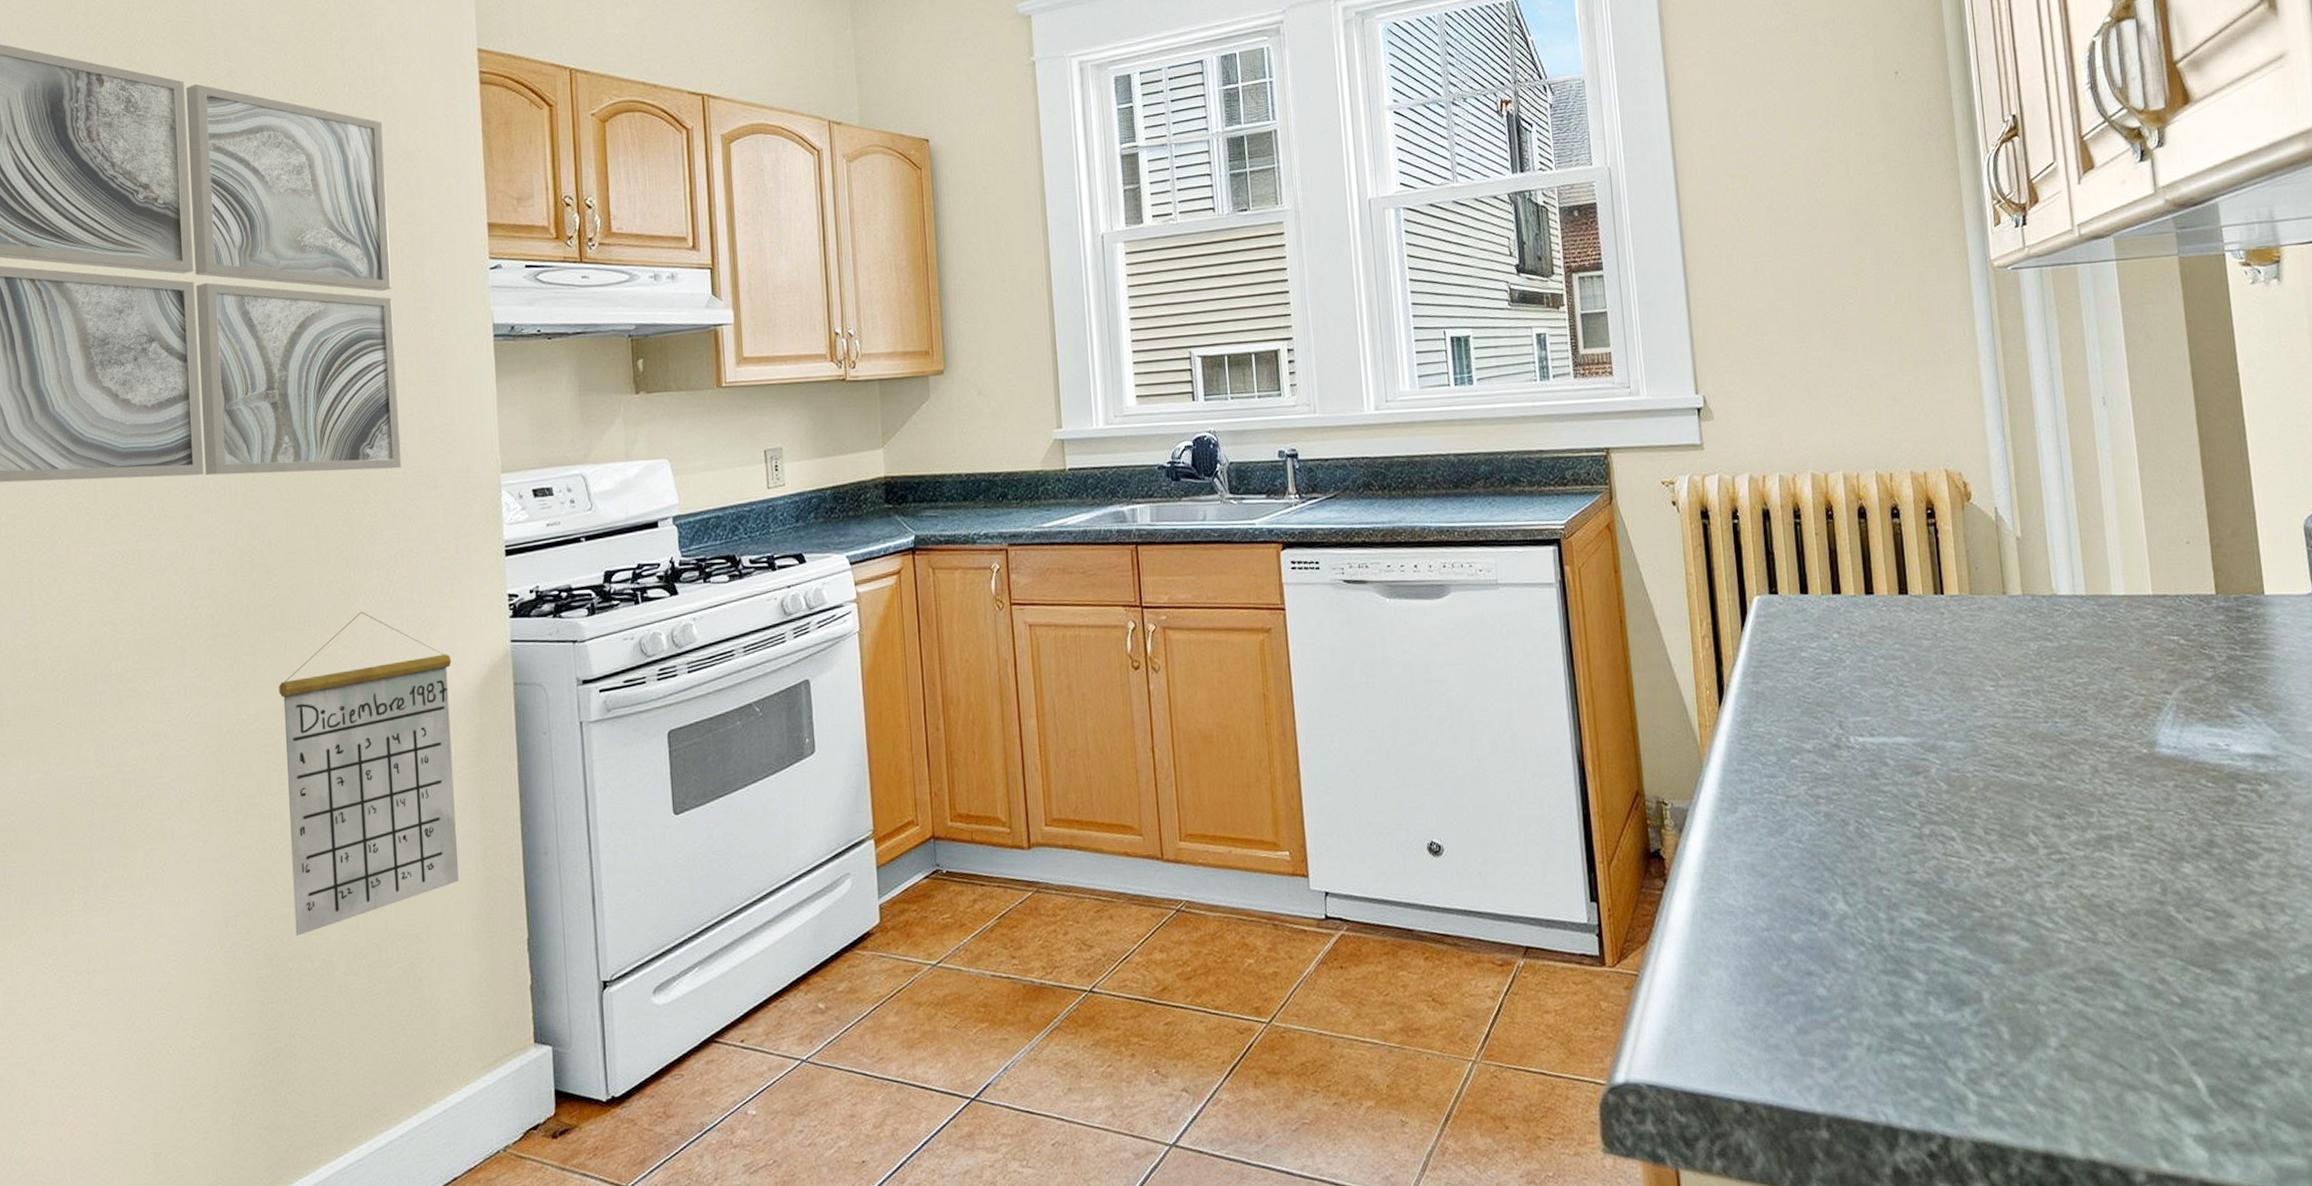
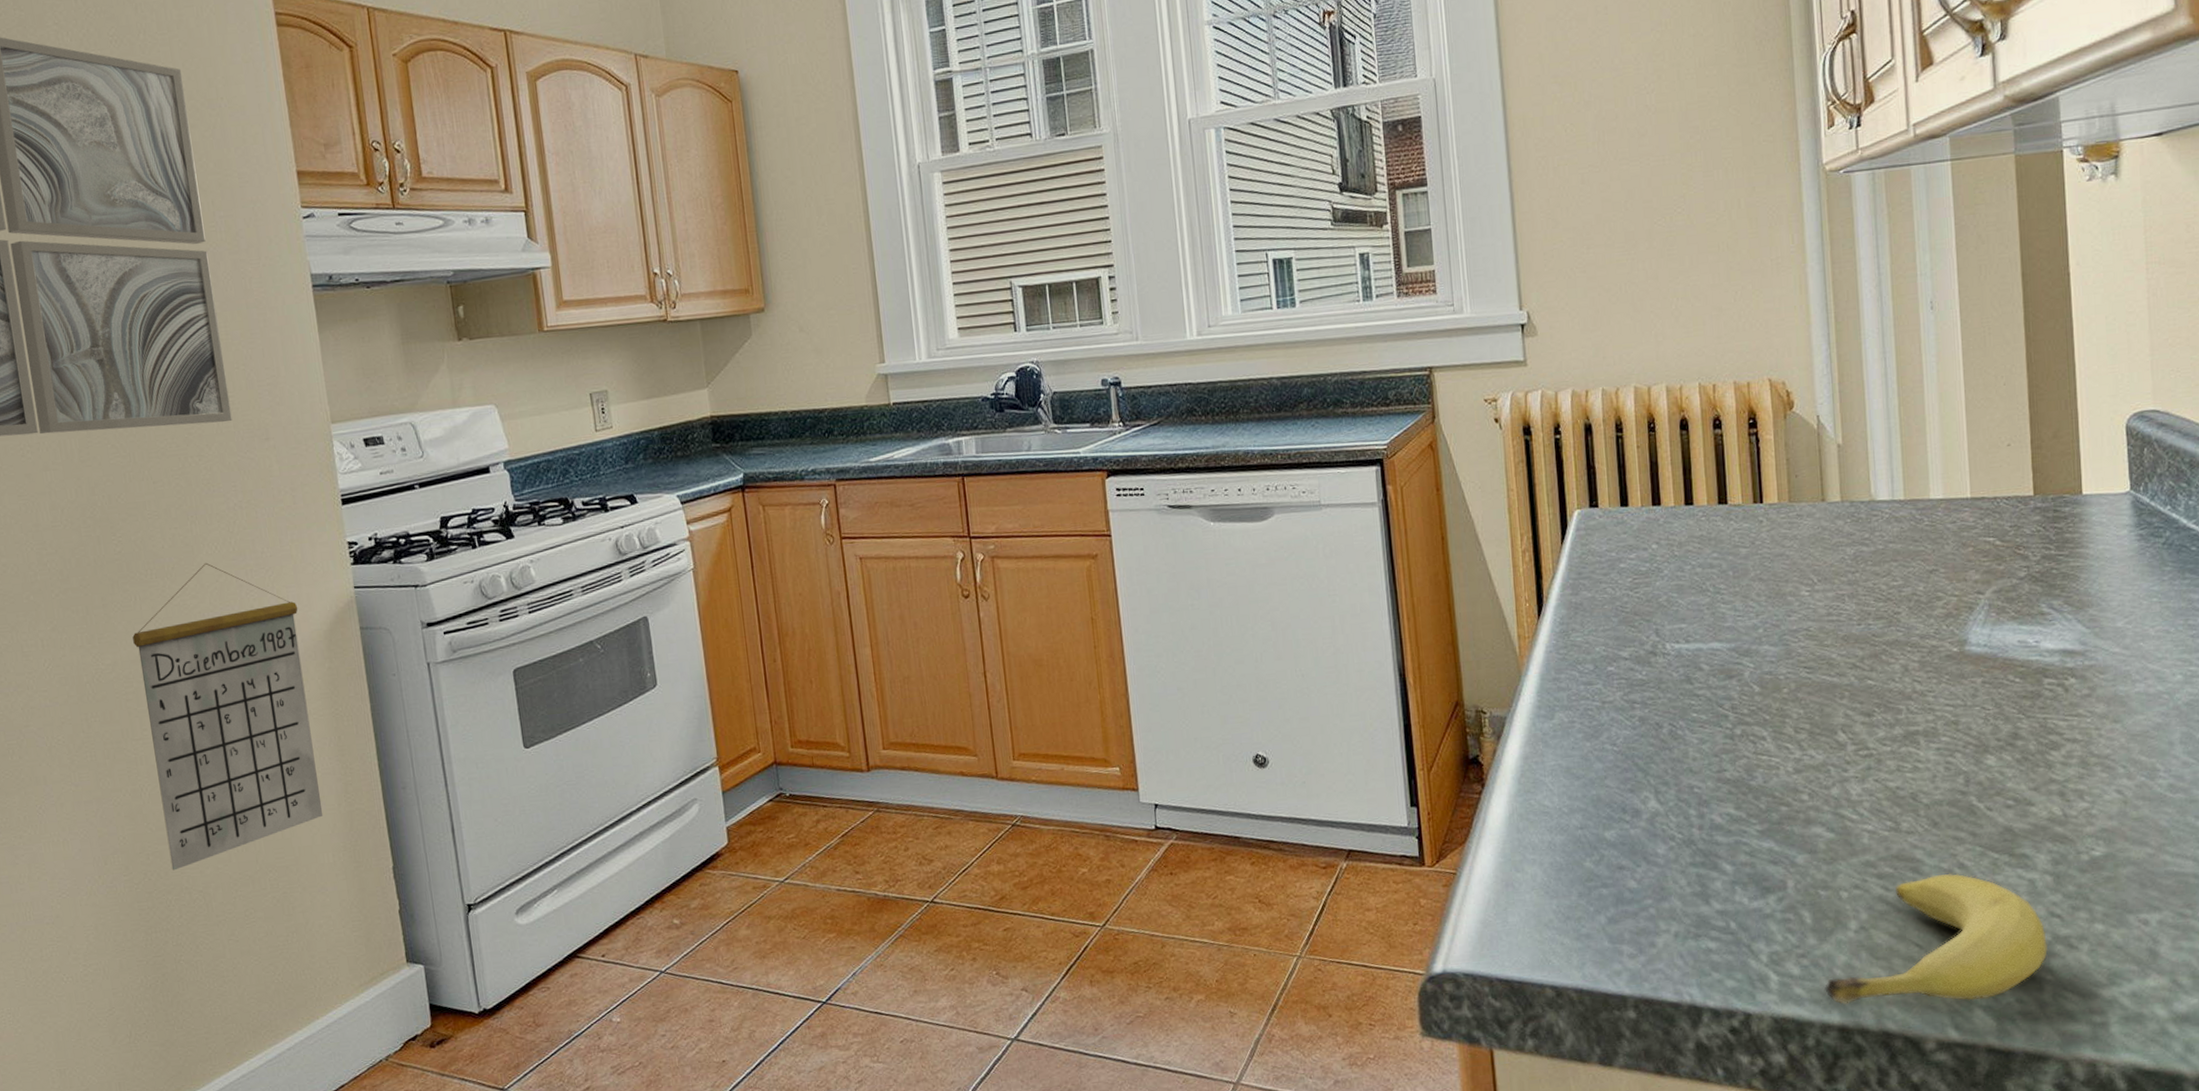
fruit: none [2025,988,2259,1131] -> present [1824,873,2049,1006]

